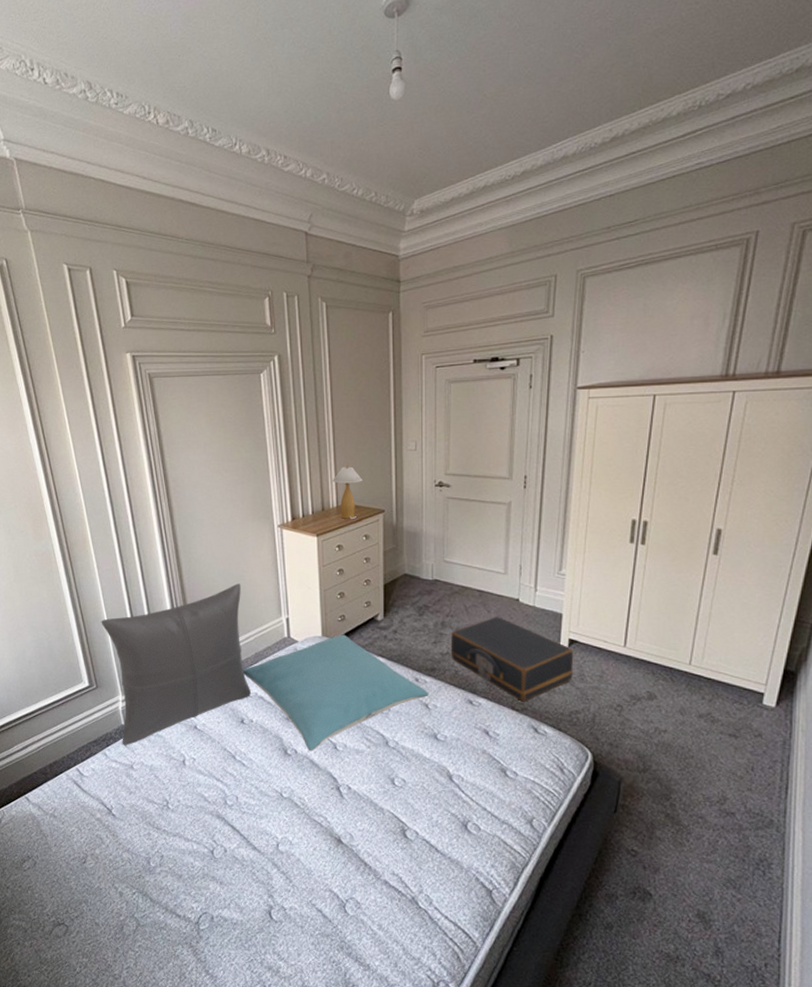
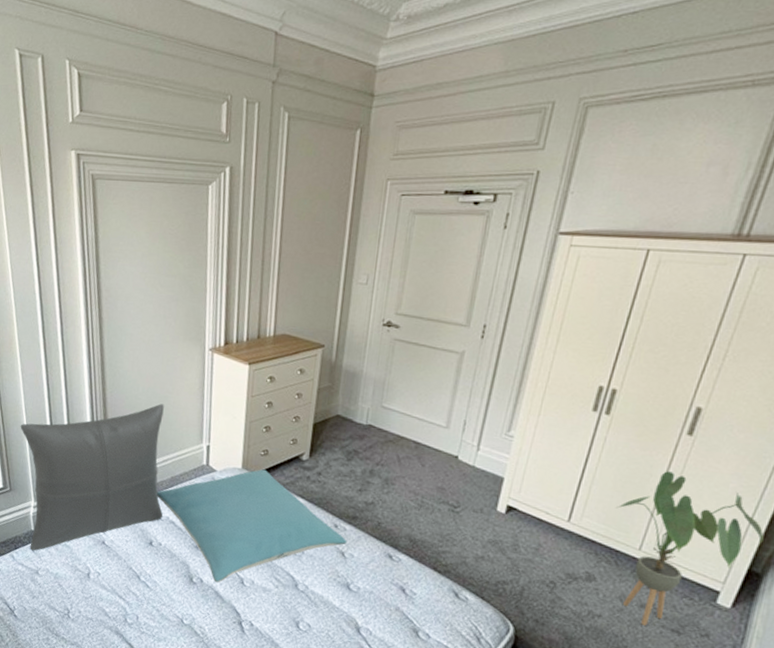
table lamp: present [331,463,363,520] -> none [271,290,306,352]
suitcase: present [450,617,574,702] -> none [375,471,511,564]
house plant: none [664,589,792,734] -> present [616,471,764,626]

